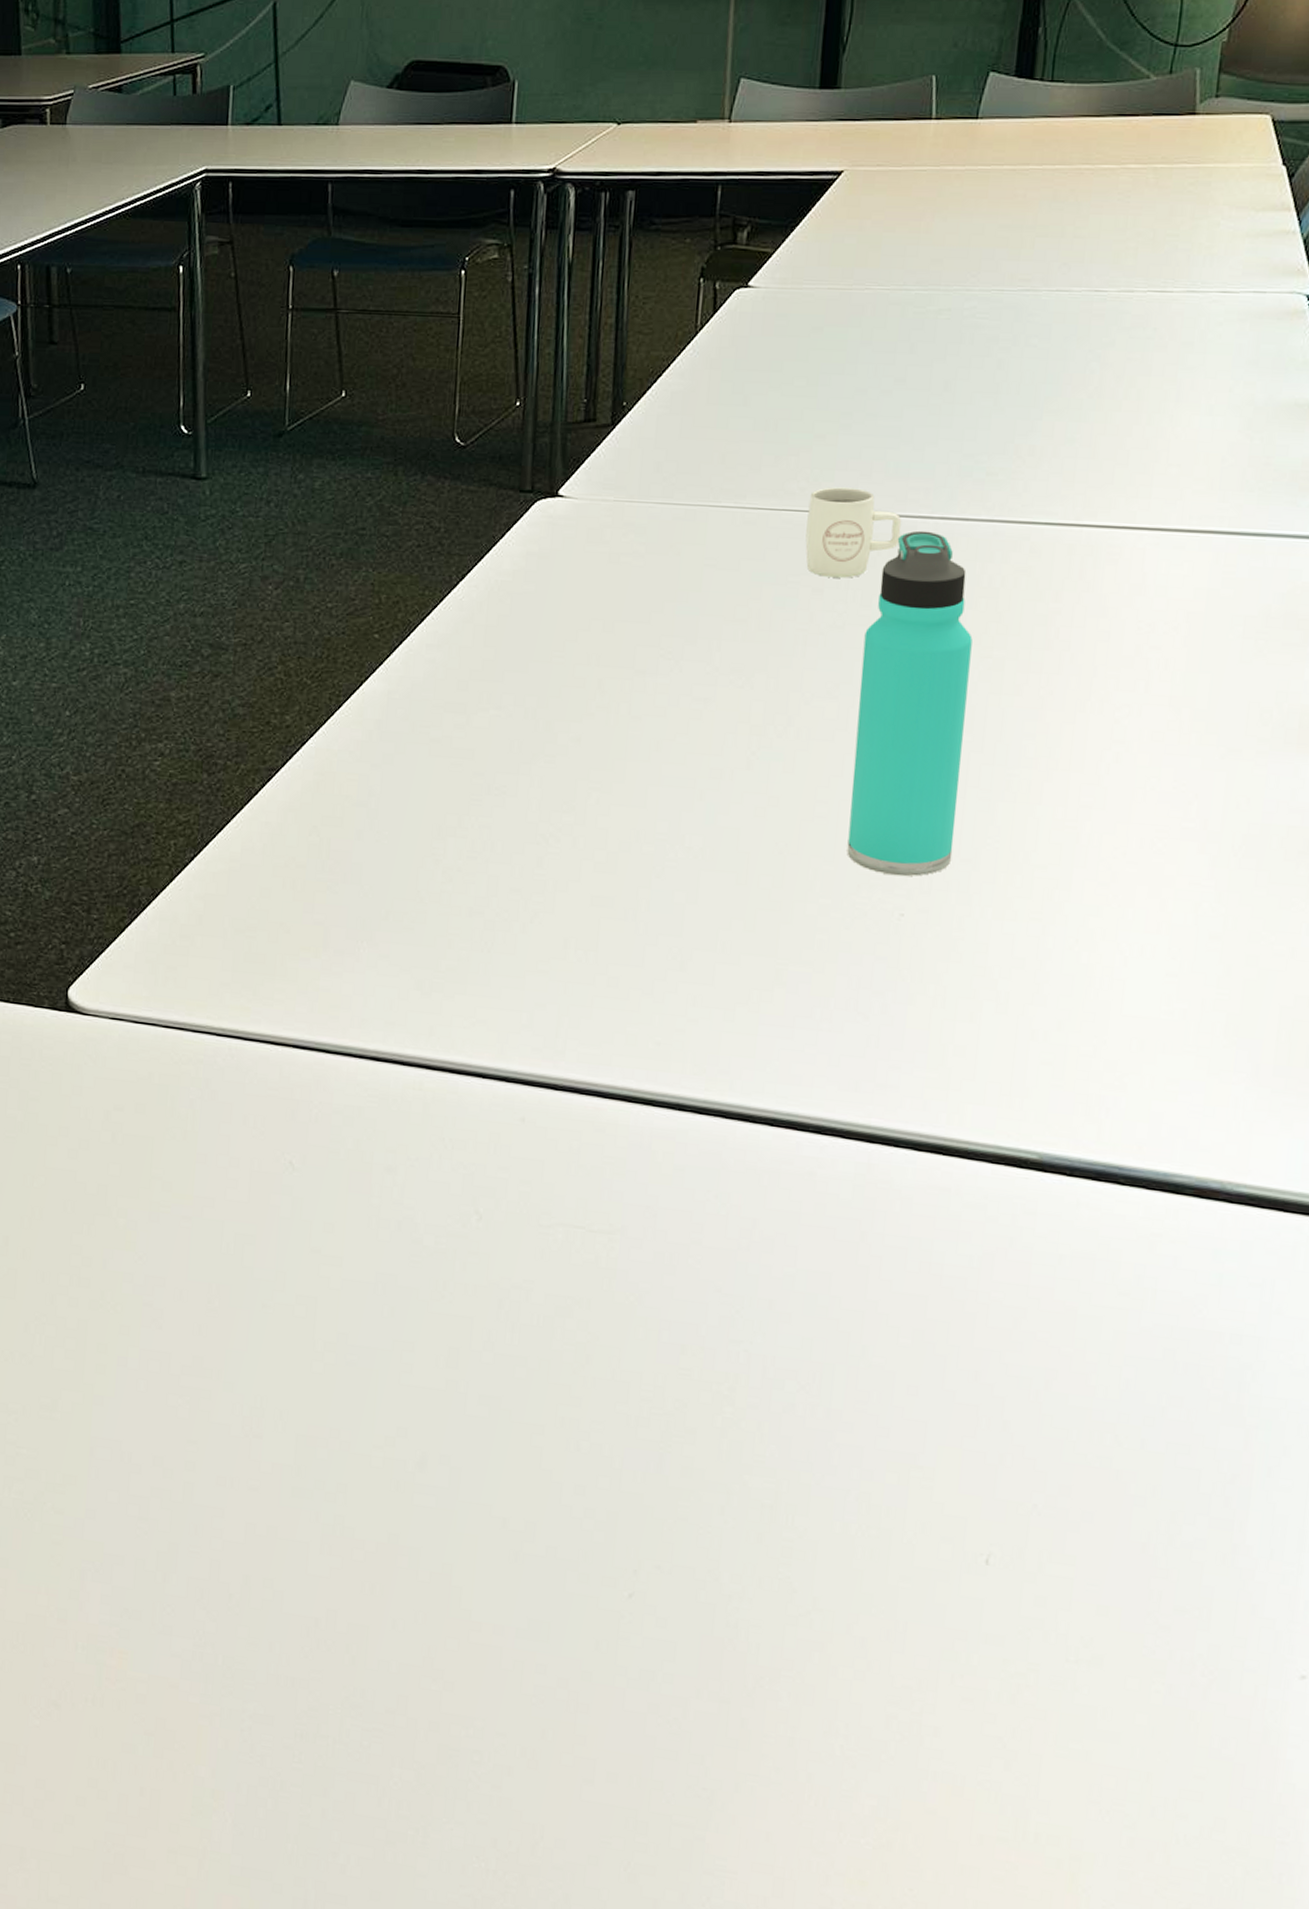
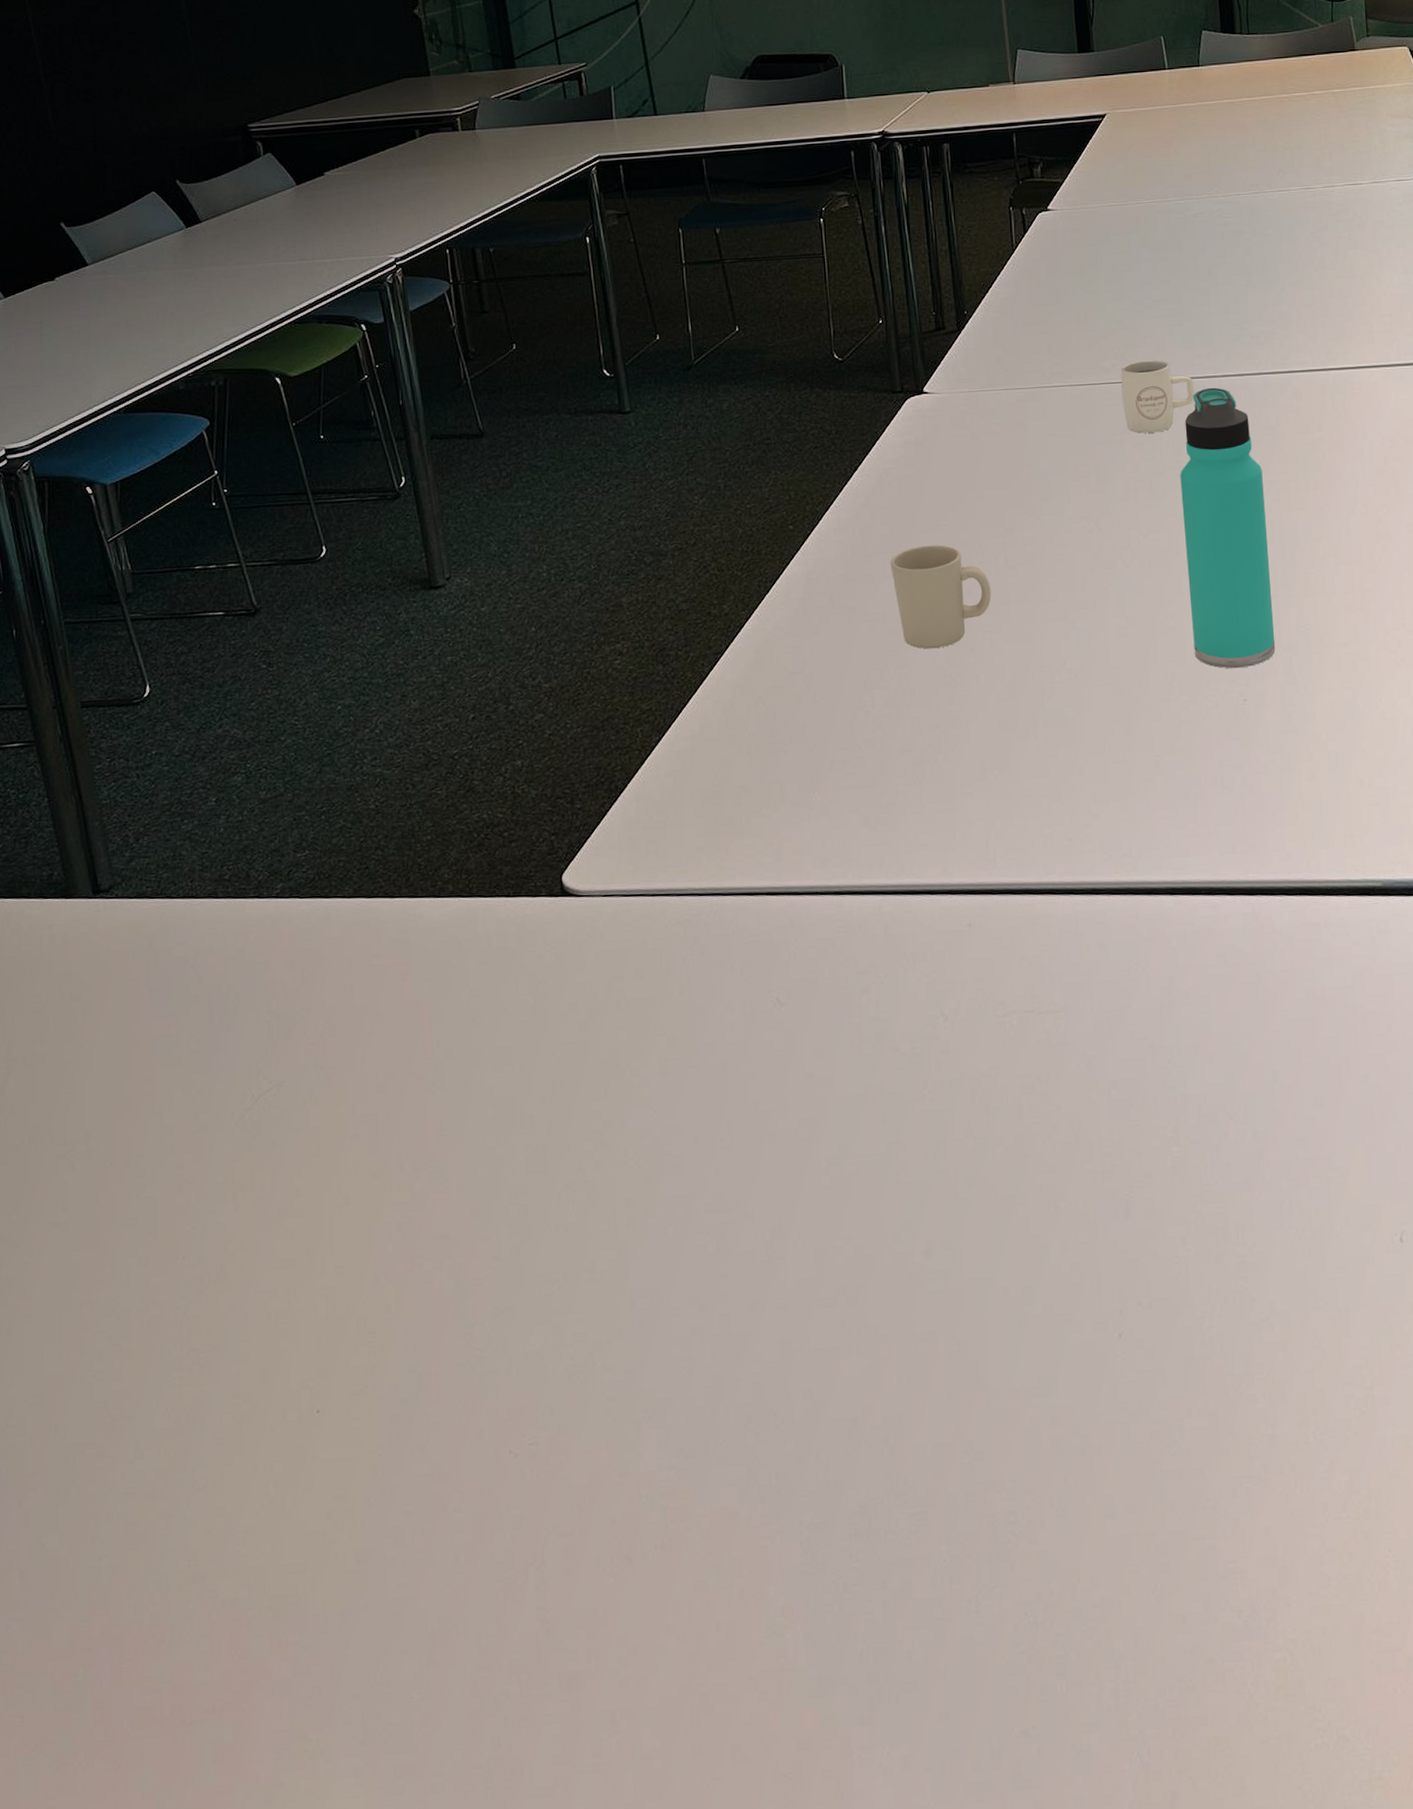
mug: none [488,677,607,800] -> present [890,545,991,649]

